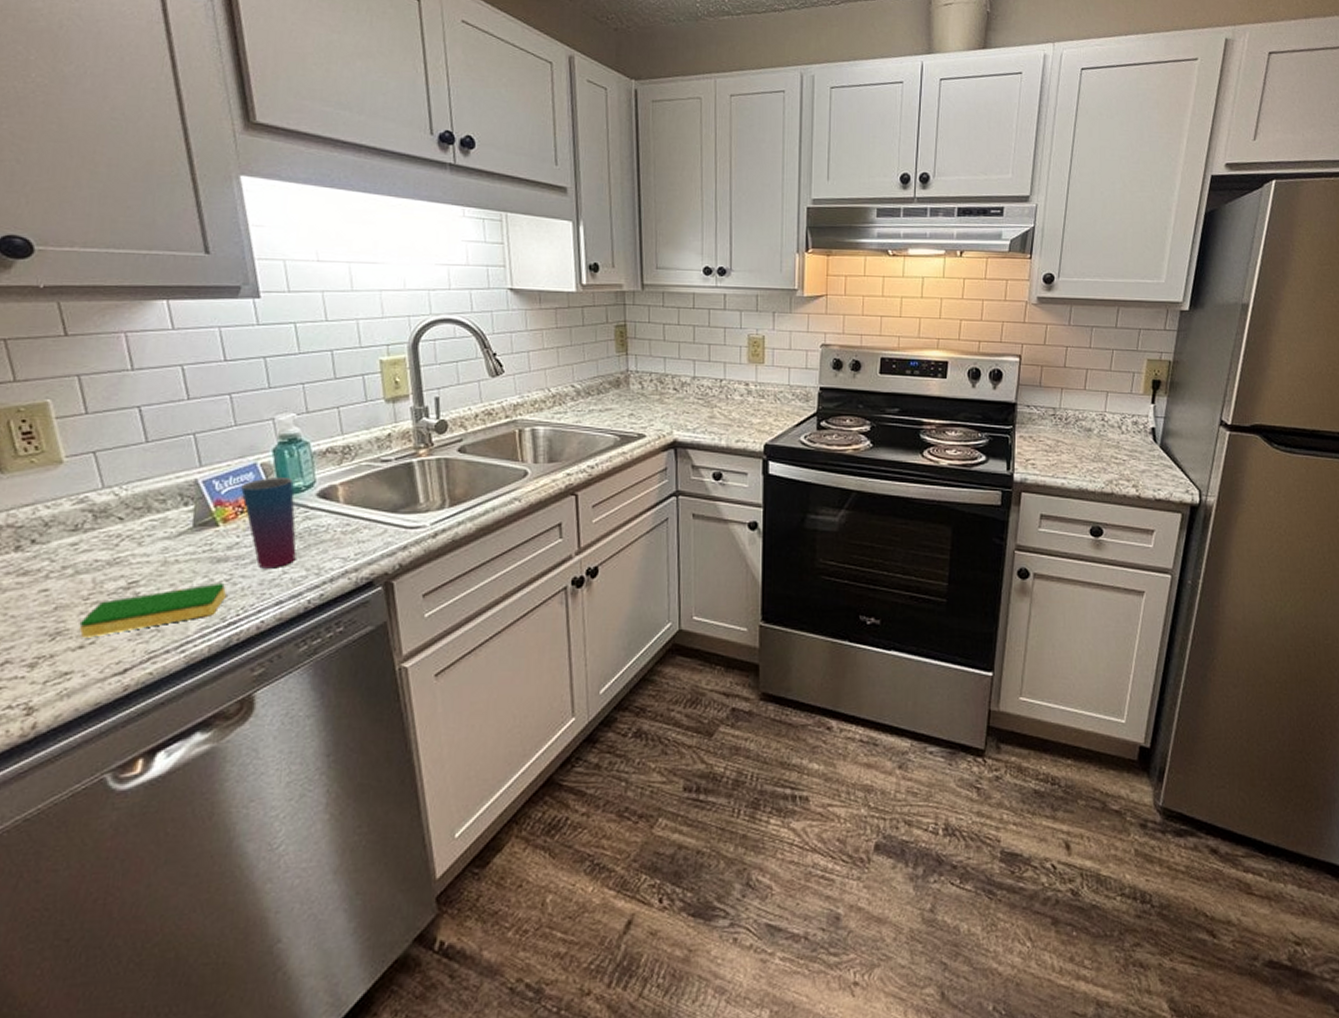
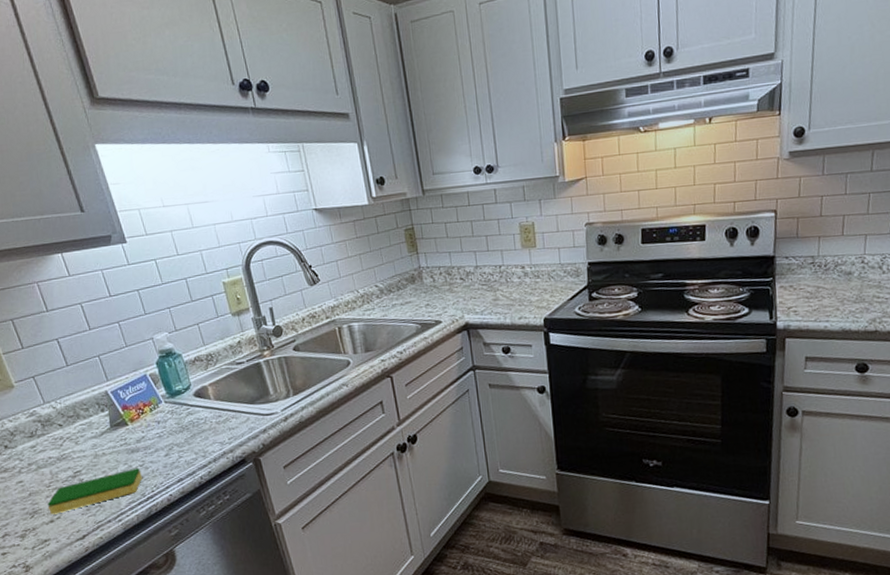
cup: present [241,477,297,569] -> none [138,383,187,455]

